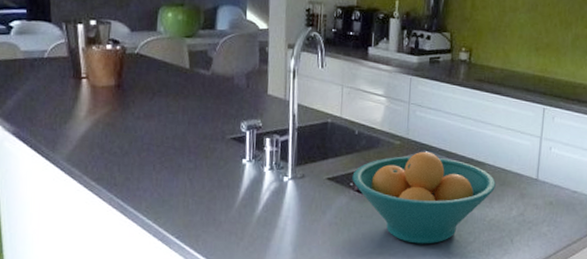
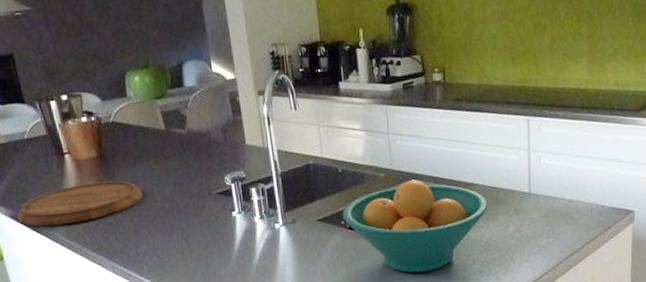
cutting board: none [20,110,155,150] -> present [17,181,143,227]

